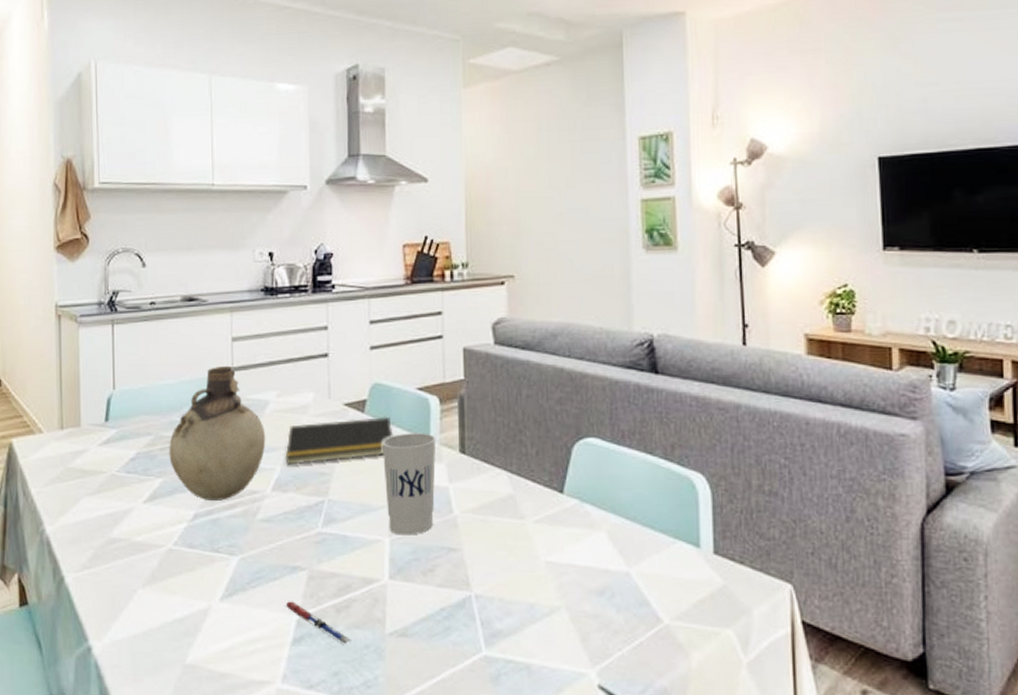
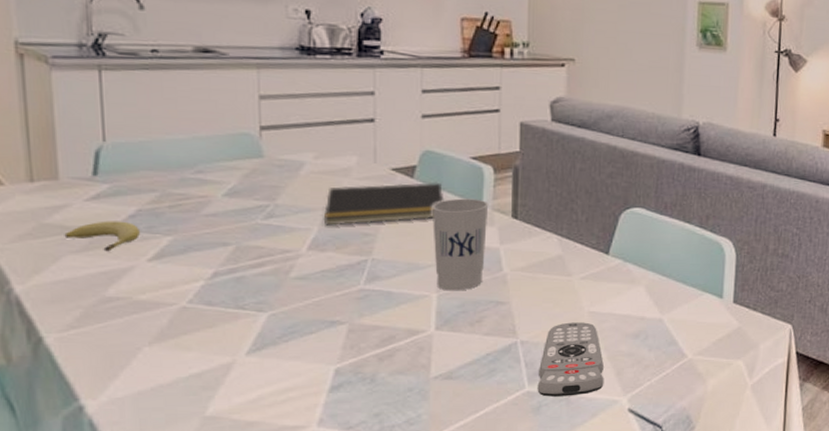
fruit: none [83,464,139,494] -> present [64,221,141,252]
vase: present [169,365,266,501] -> none [180,123,301,259]
pen: present [284,601,352,645] -> none [320,353,394,390]
remote control: none [495,574,568,665] -> present [537,322,604,397]

